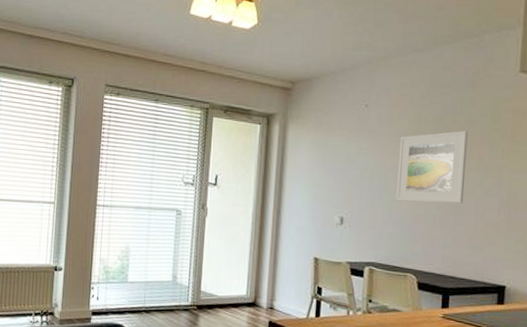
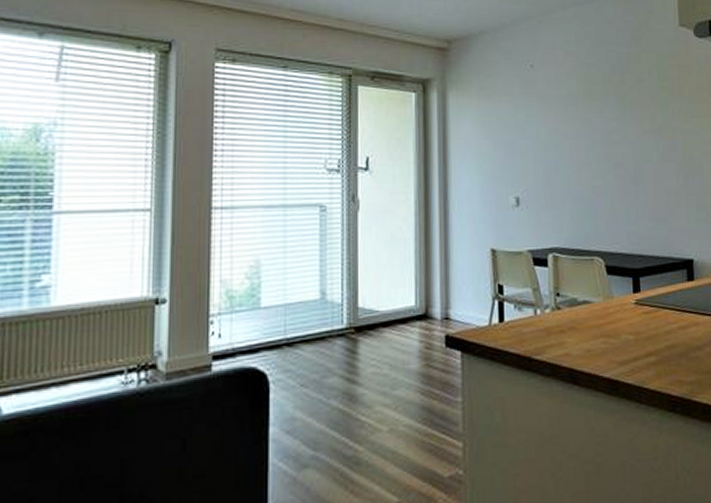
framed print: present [396,131,468,203] -> none [570,90,641,173]

